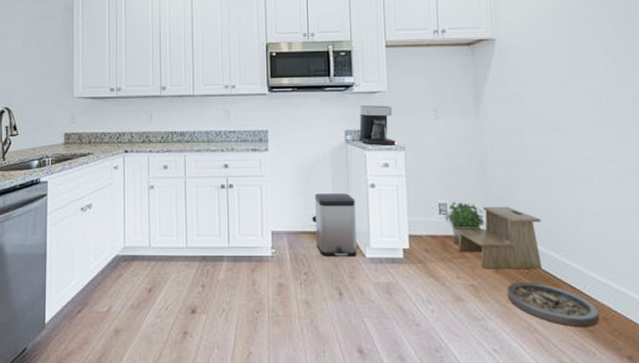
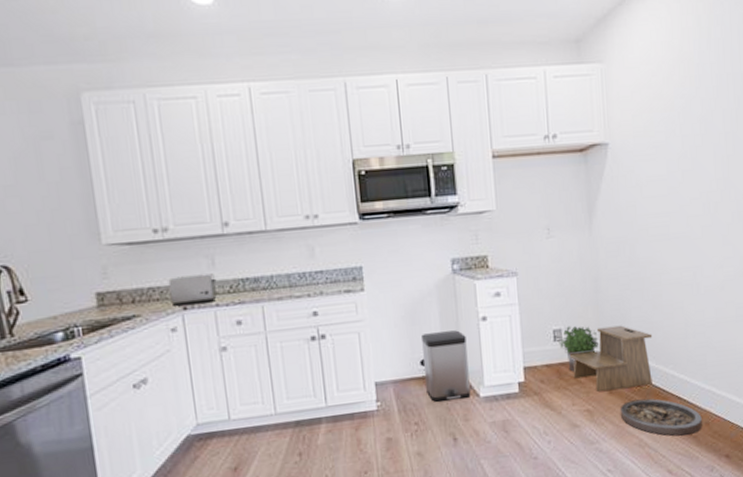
toaster: none [116,126,152,149] -> present [168,273,217,306]
coffee maker: present [359,105,396,146] -> none [466,226,507,274]

